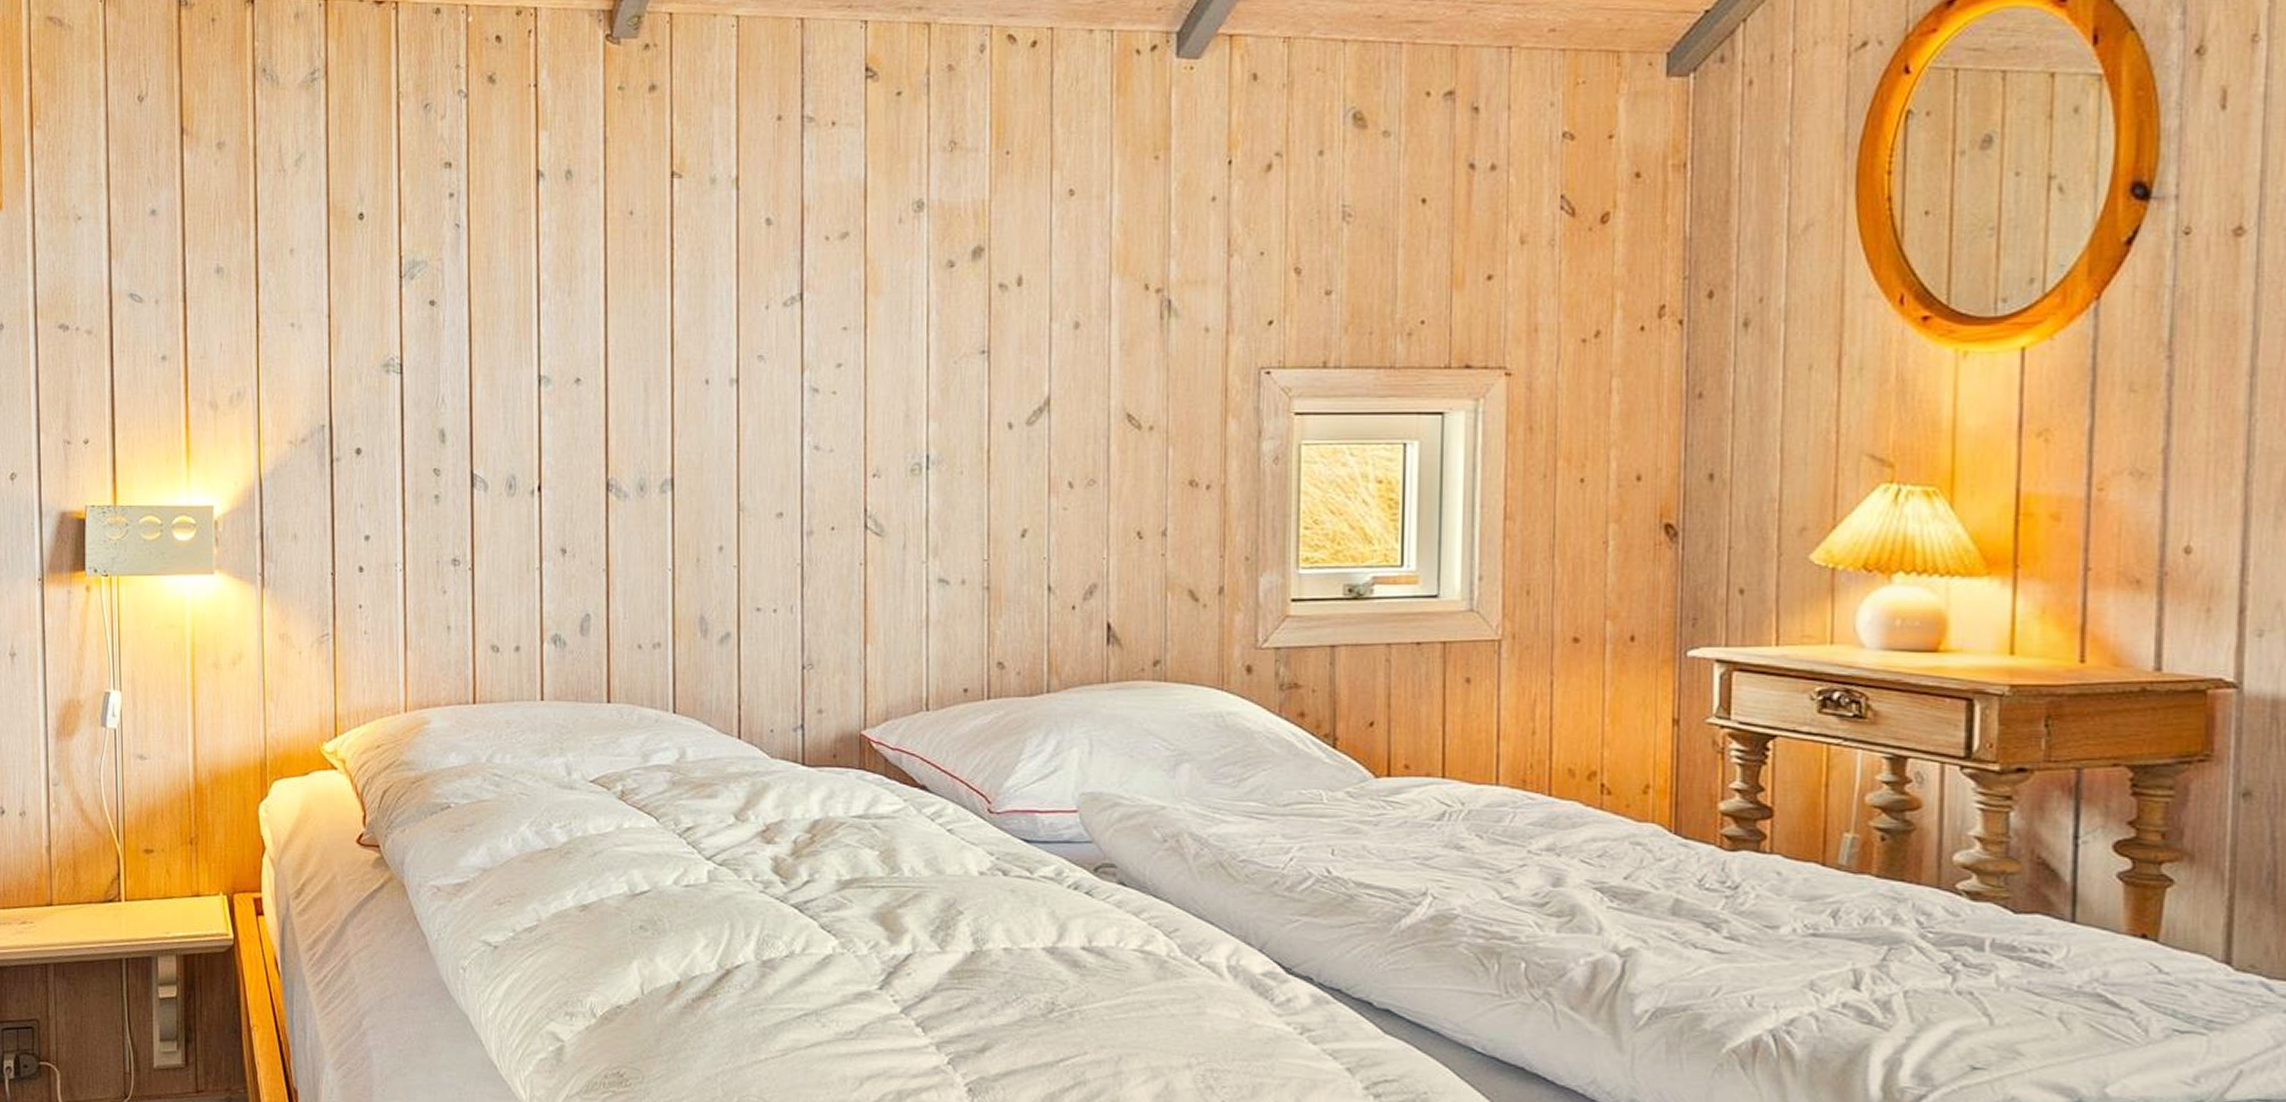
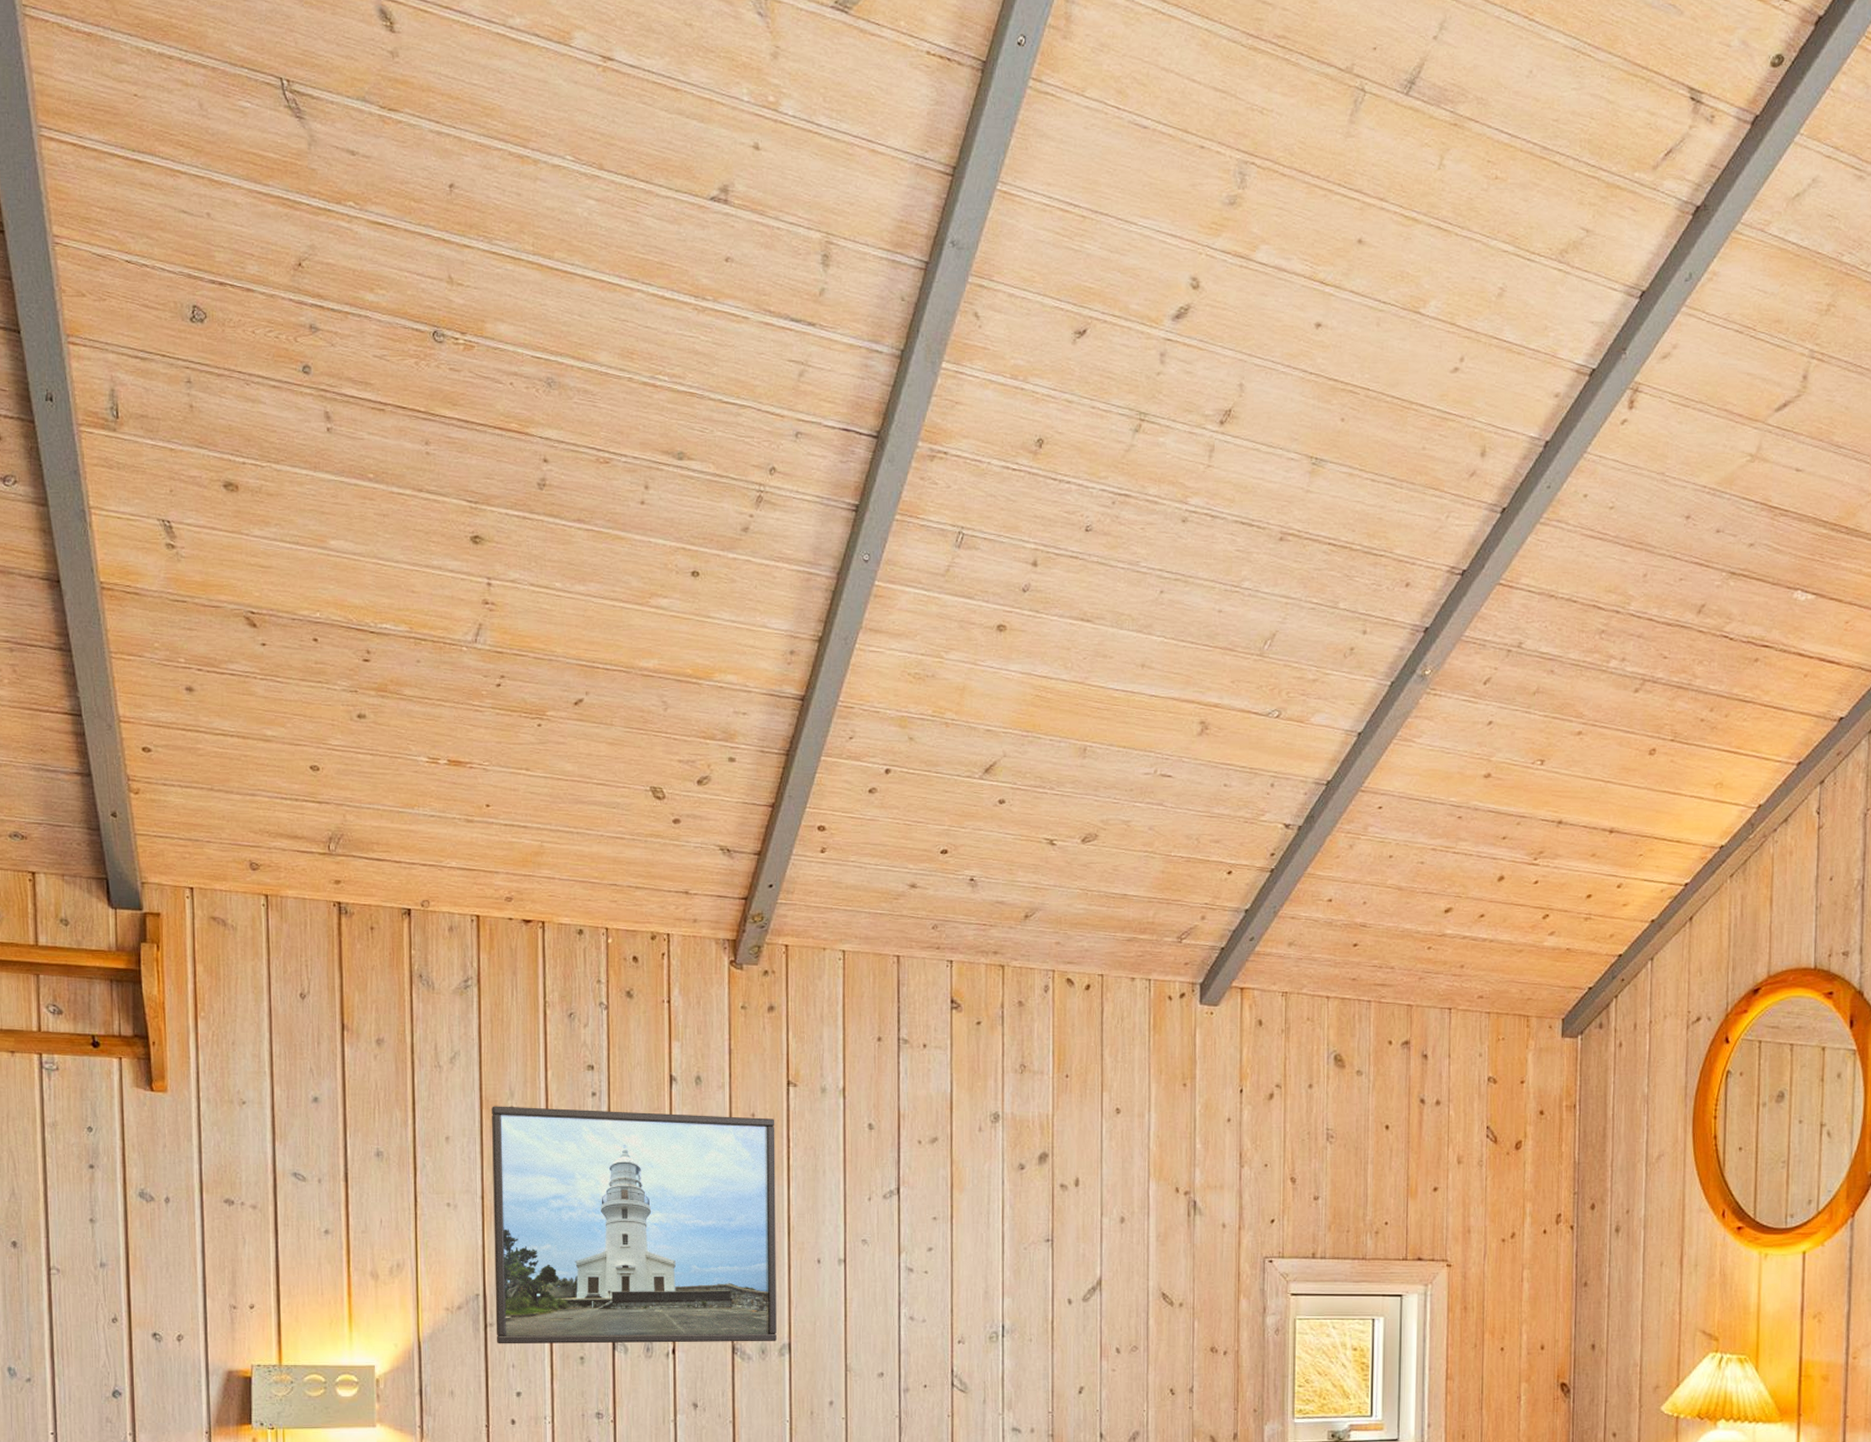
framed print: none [340,212,657,481] -> present [492,1106,777,1344]

